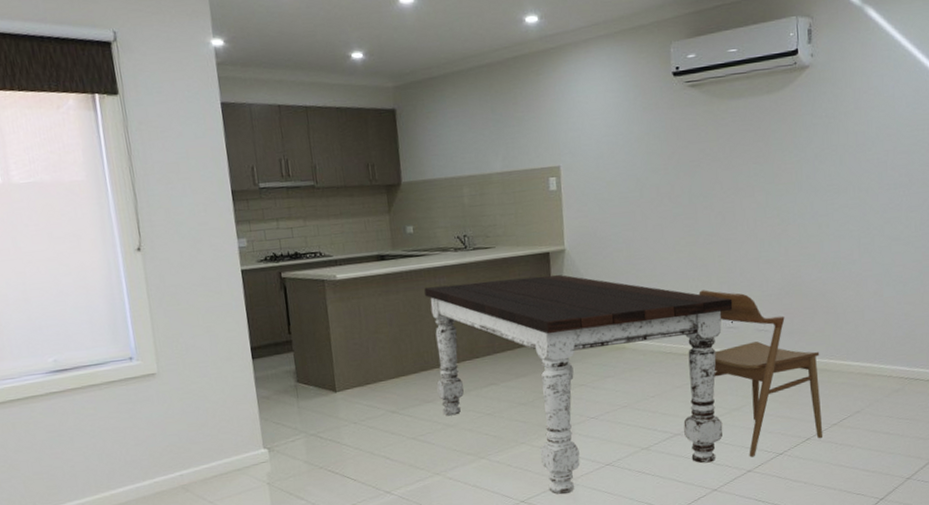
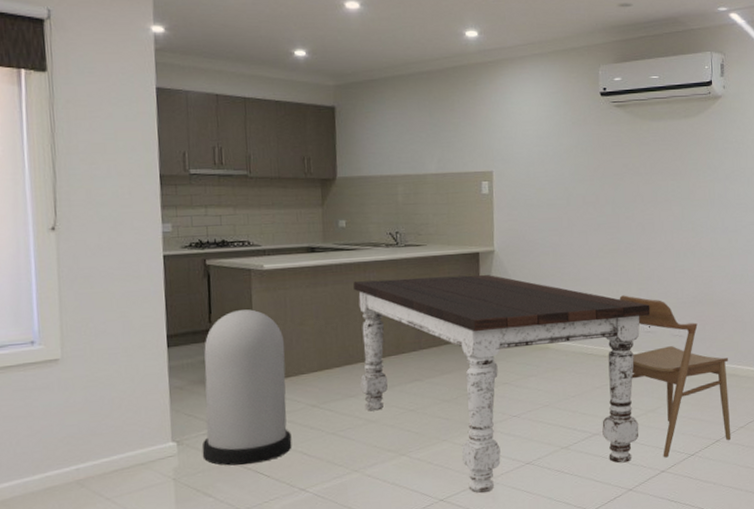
trash can: none [286,319,375,471] -> present [202,309,292,466]

